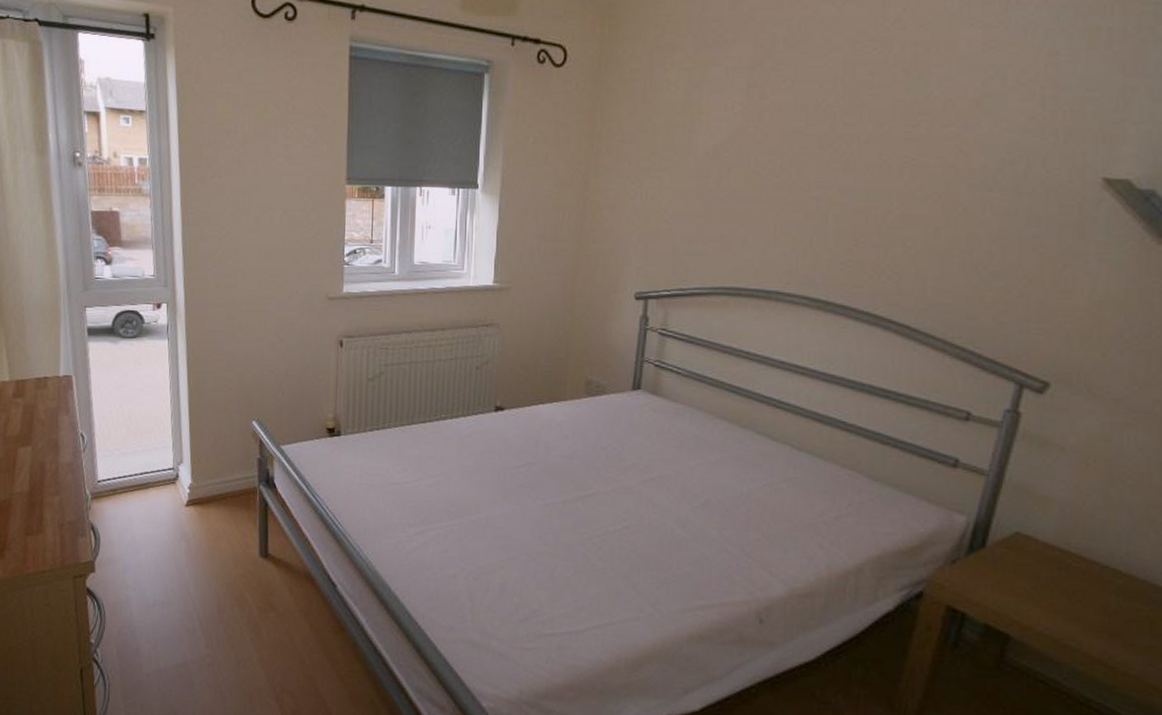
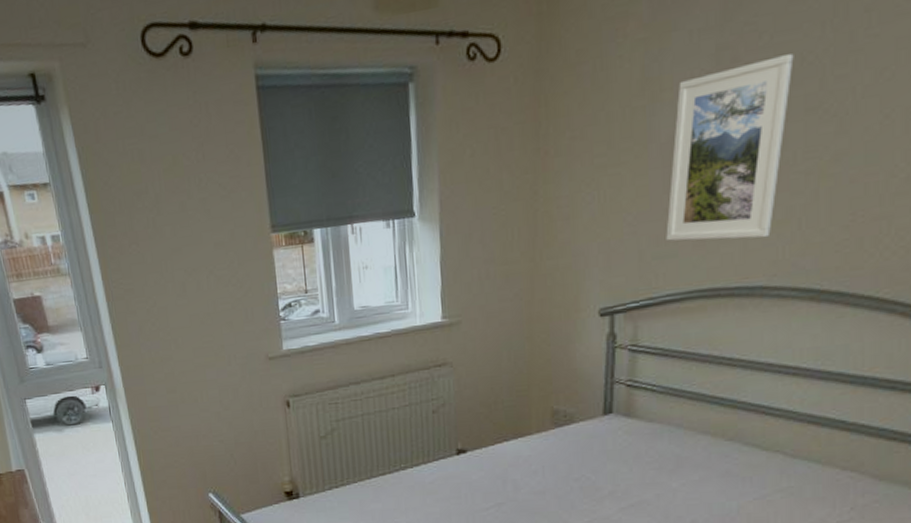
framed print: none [697,100,811,250] -> present [666,54,794,242]

